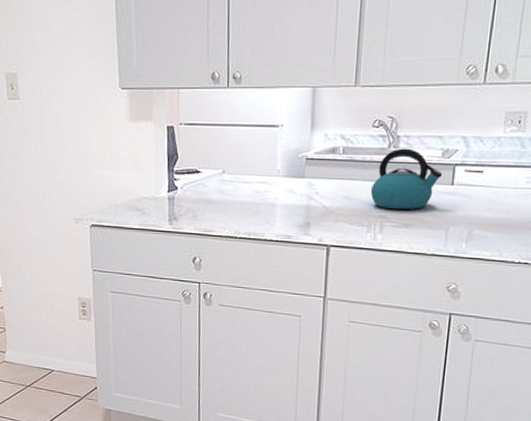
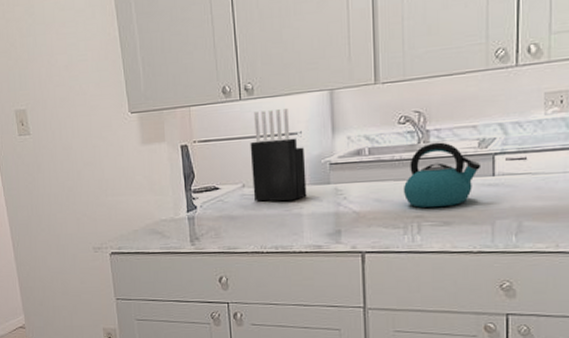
knife block: none [232,101,284,191] -> present [250,109,307,202]

